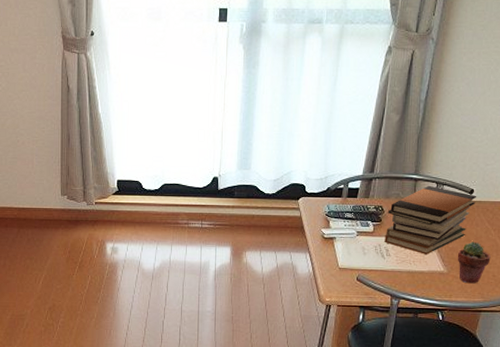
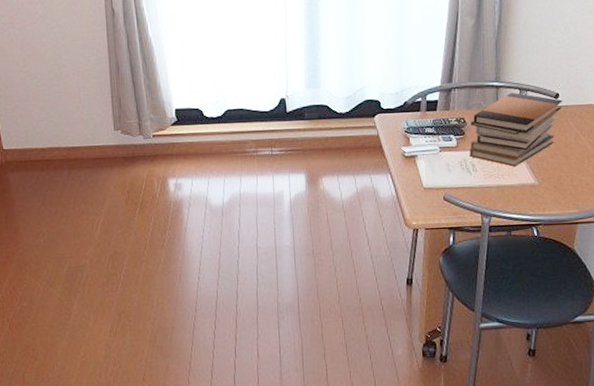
potted succulent: present [458,241,491,284] -> none [548,149,583,195]

